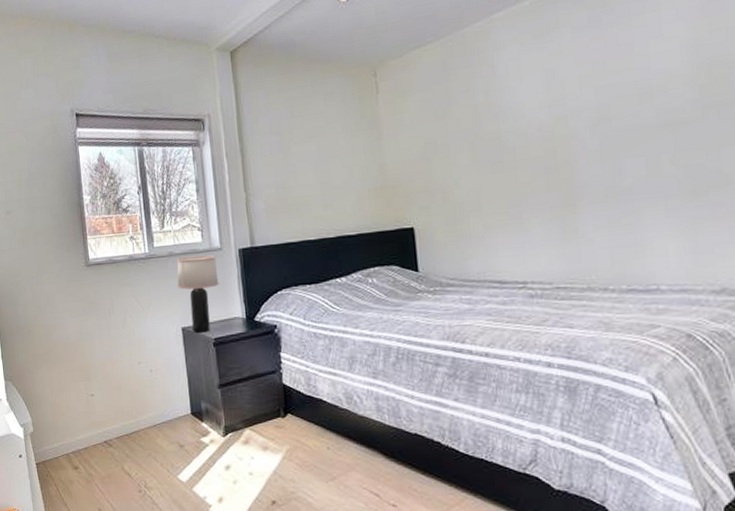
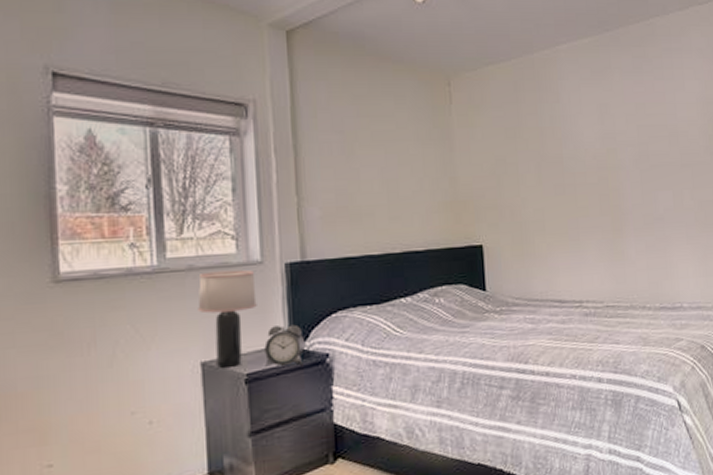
alarm clock: none [226,300,258,335] -> present [264,324,306,368]

